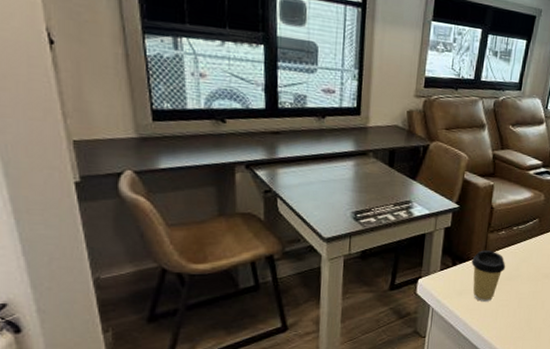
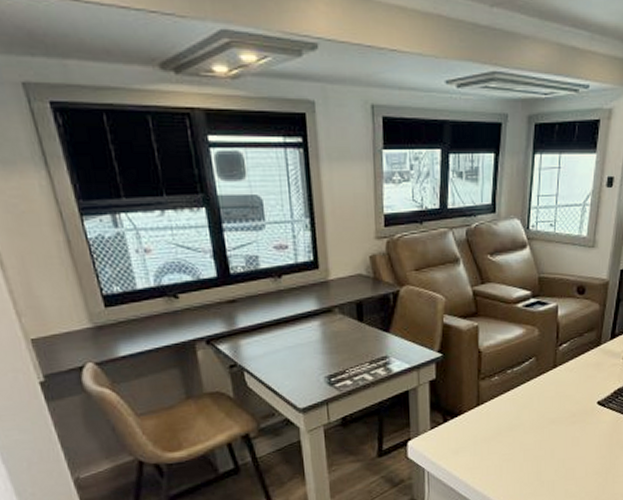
coffee cup: present [471,250,506,302] -> none [464,400,504,459]

